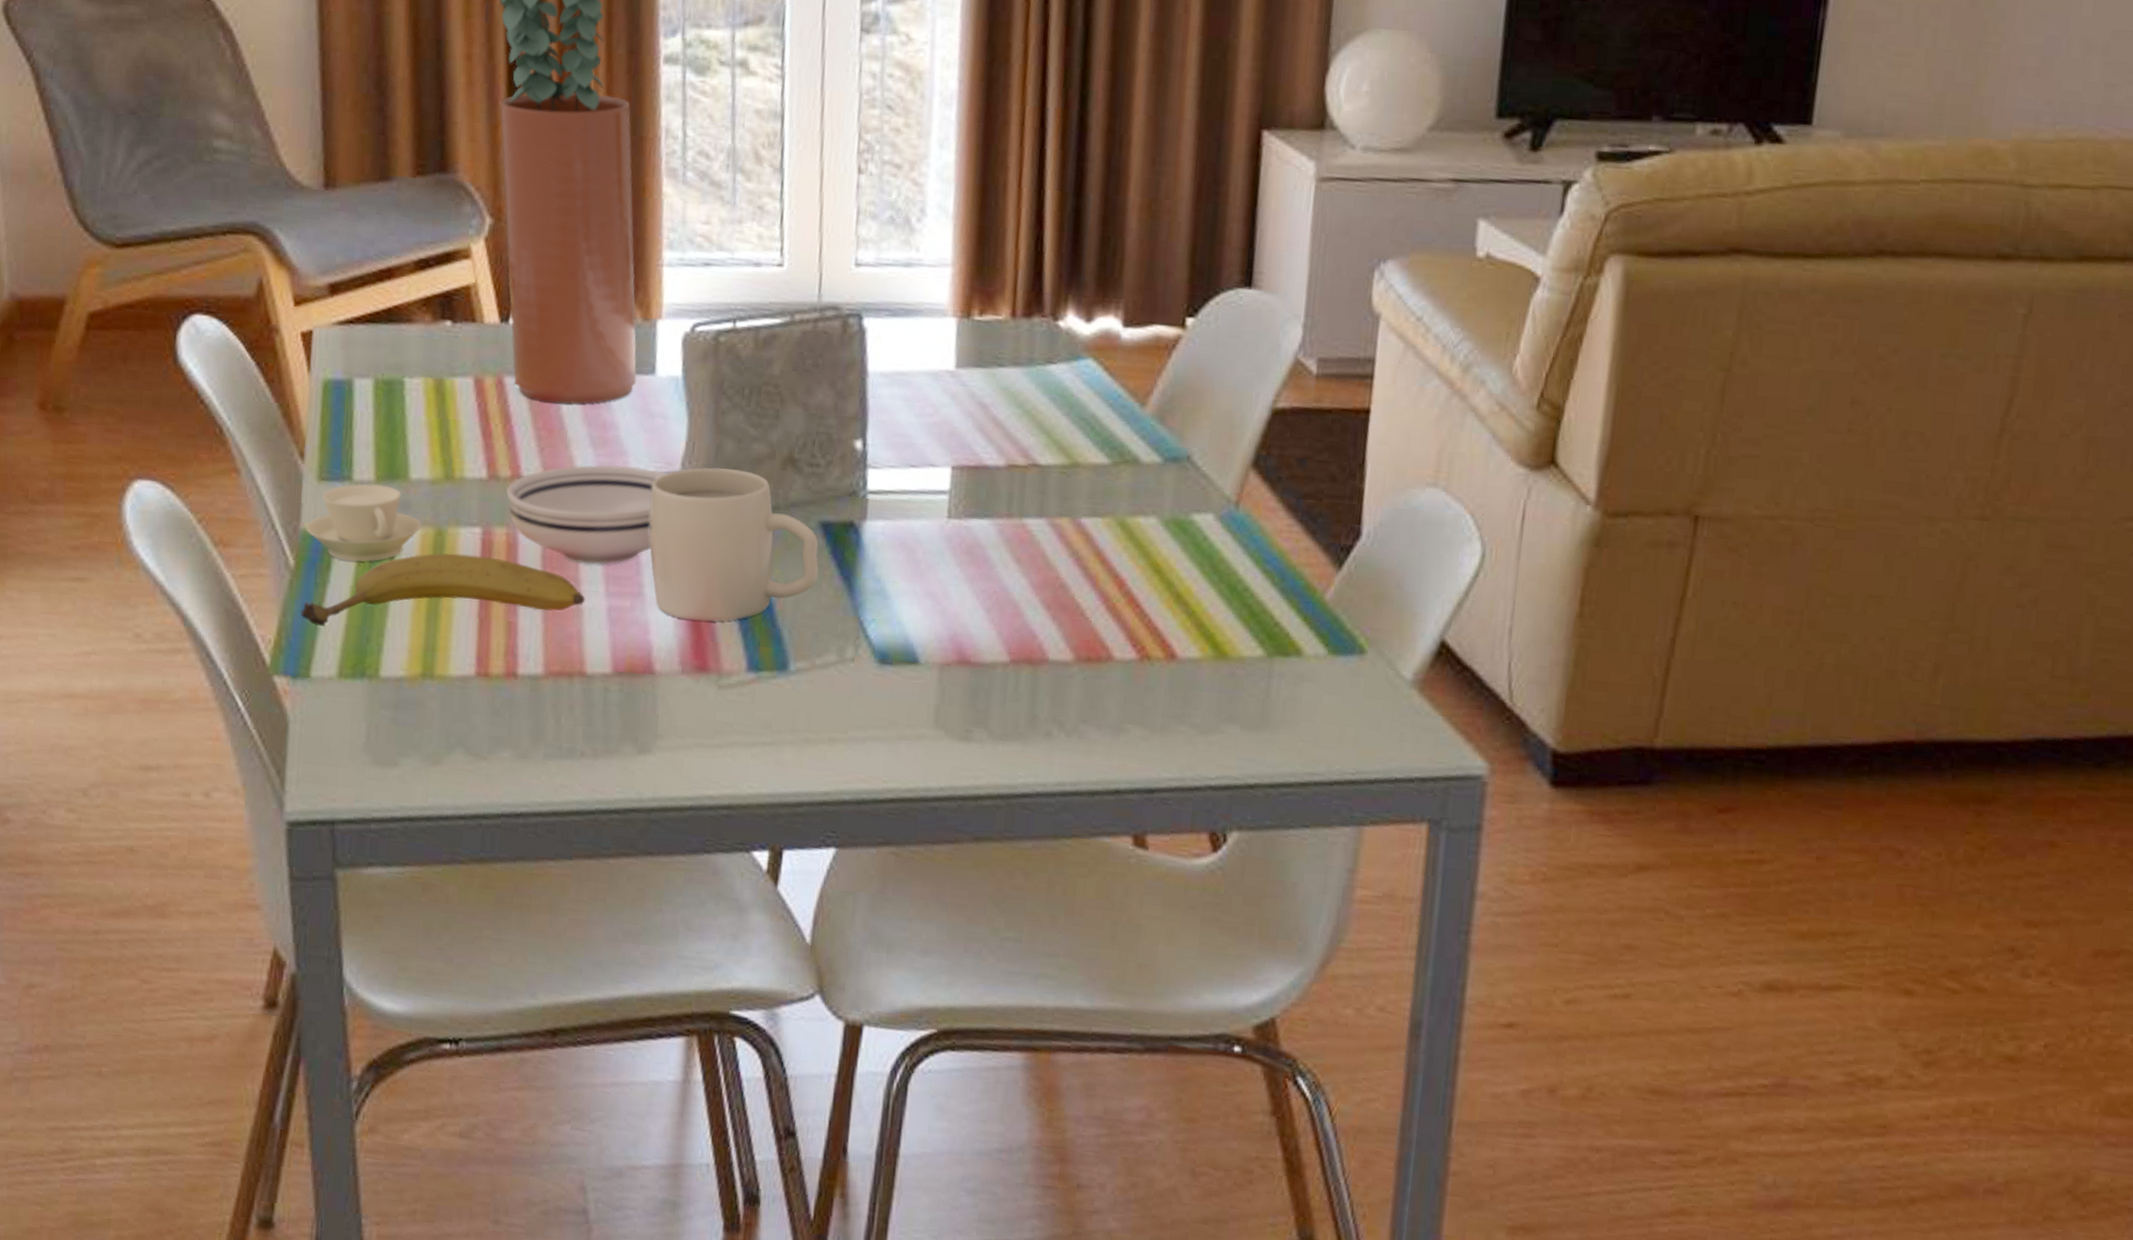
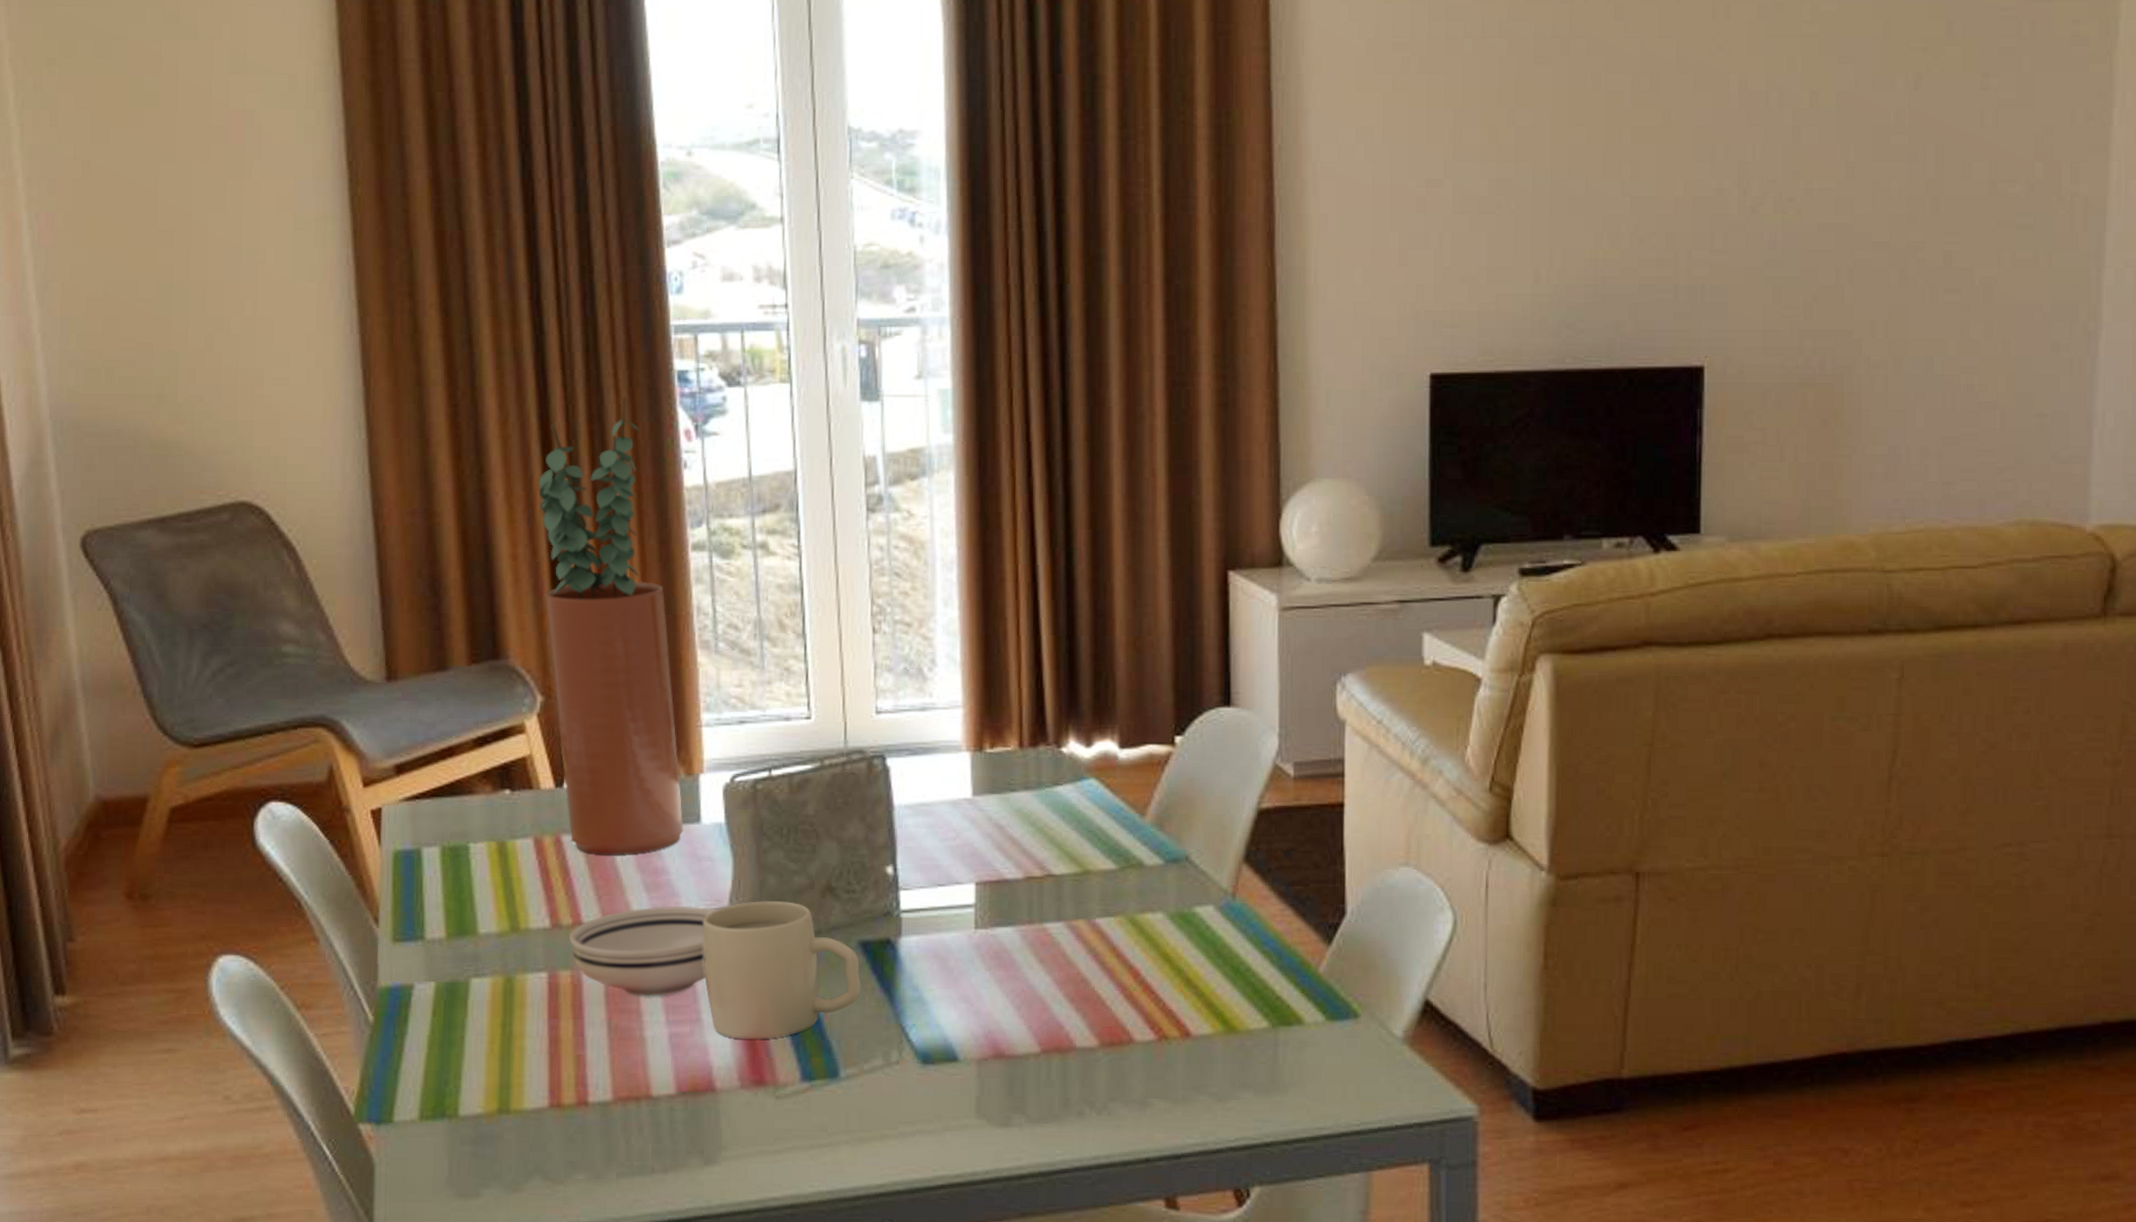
fruit: present [301,553,586,626] -> none [381,997,648,1074]
cup: present [305,483,421,562] -> none [382,940,491,1013]

